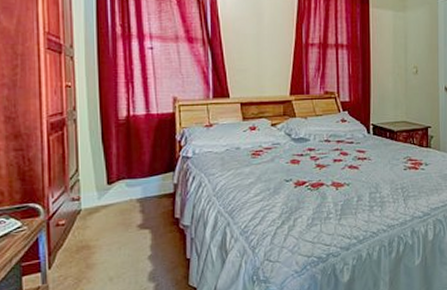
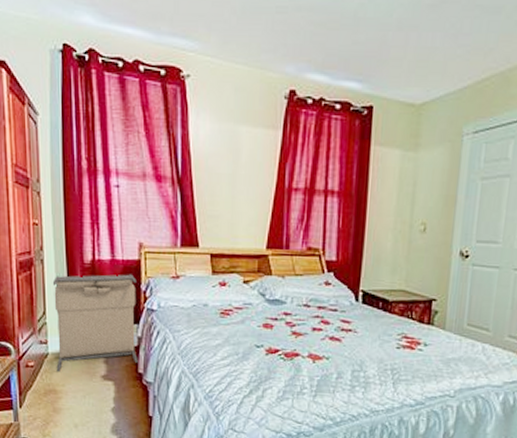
laundry hamper: none [86,126,175,226] -> present [52,274,138,371]

